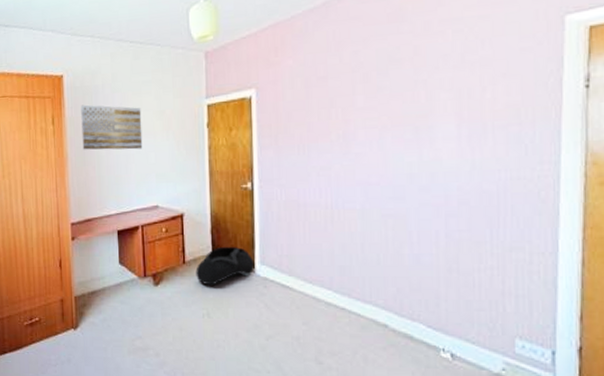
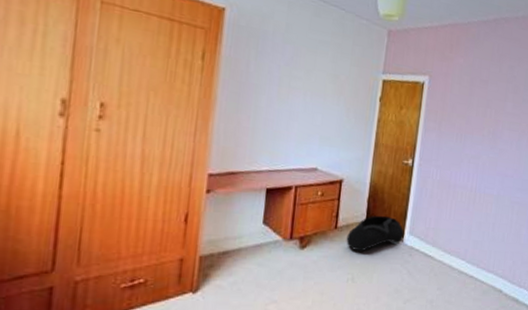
wall art: present [81,104,143,150] -> none [237,47,314,109]

